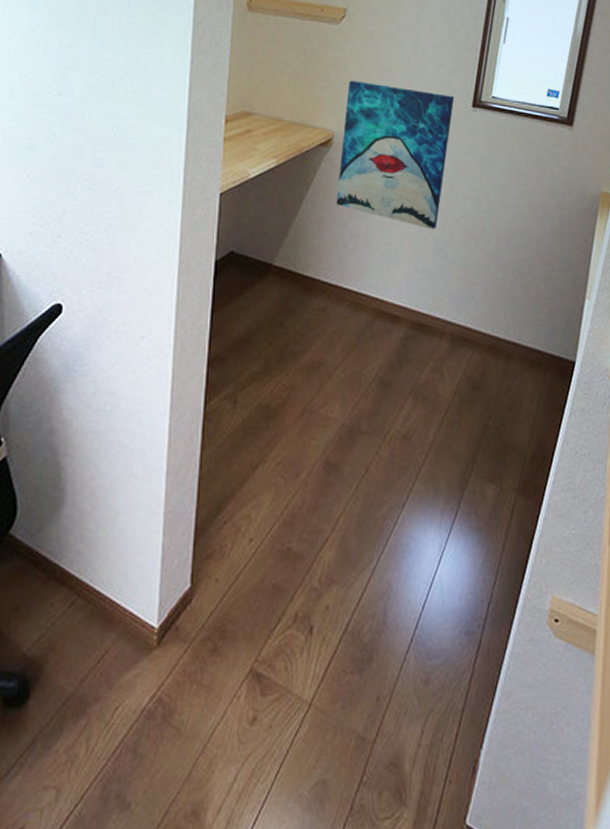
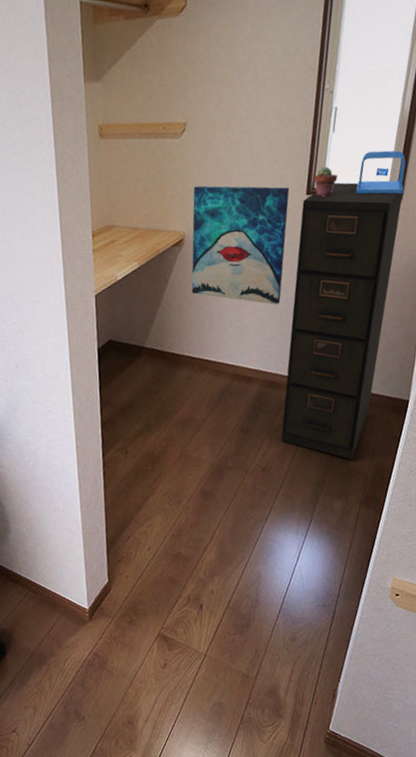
filing cabinet: none [427,98,575,432] -> present [281,183,404,460]
potted succulent: none [481,79,507,112] -> present [313,166,338,197]
file sorter: none [525,70,578,119] -> present [356,150,406,194]

